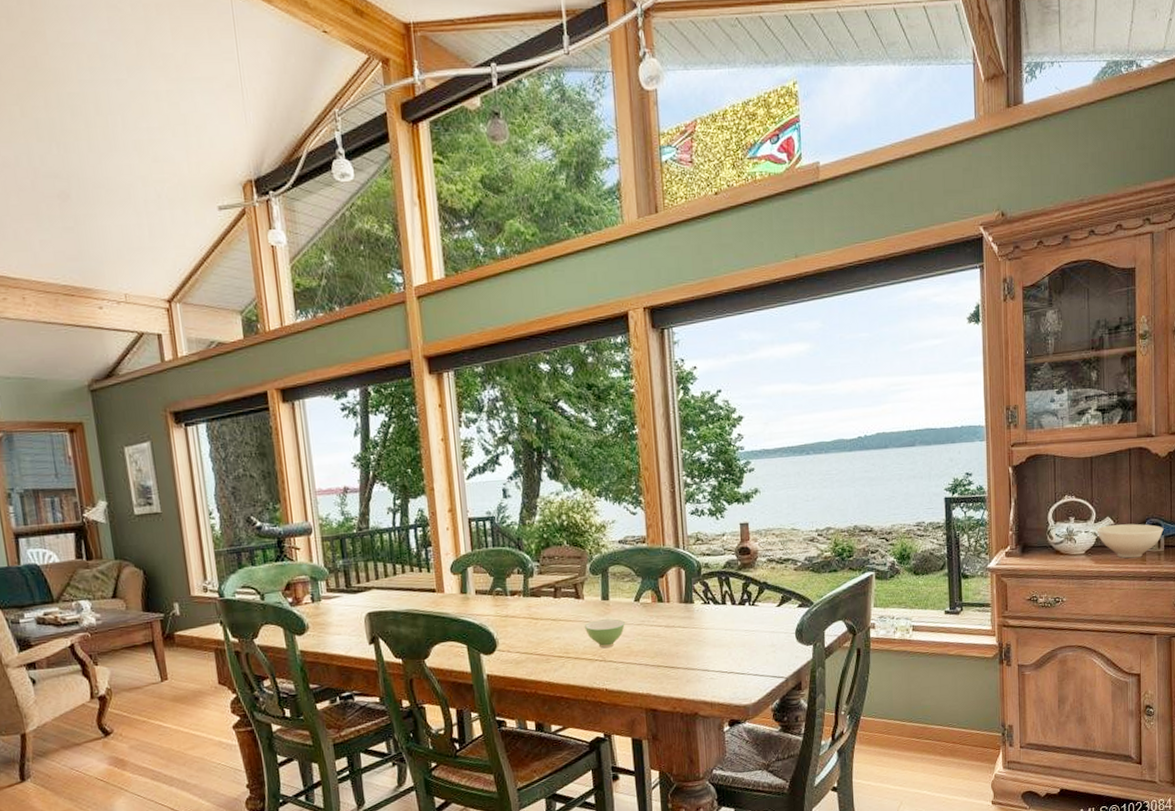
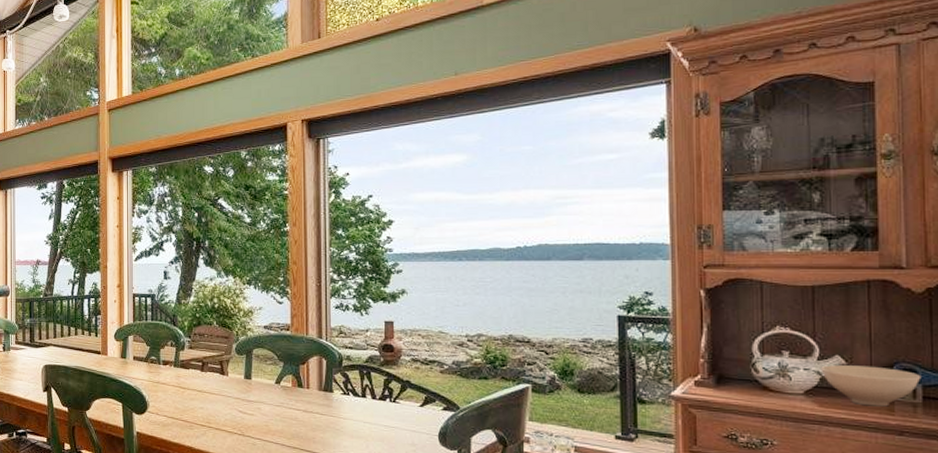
bowl: present [584,619,625,649] -> none [226,396,265,424]

